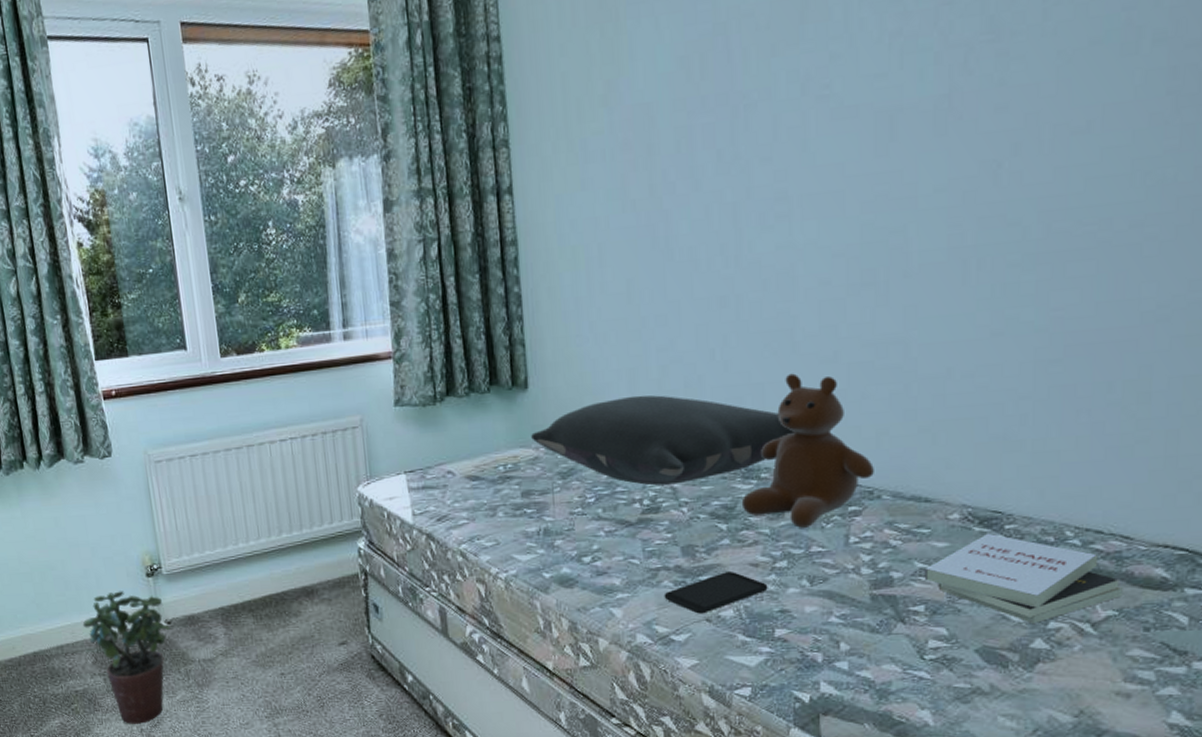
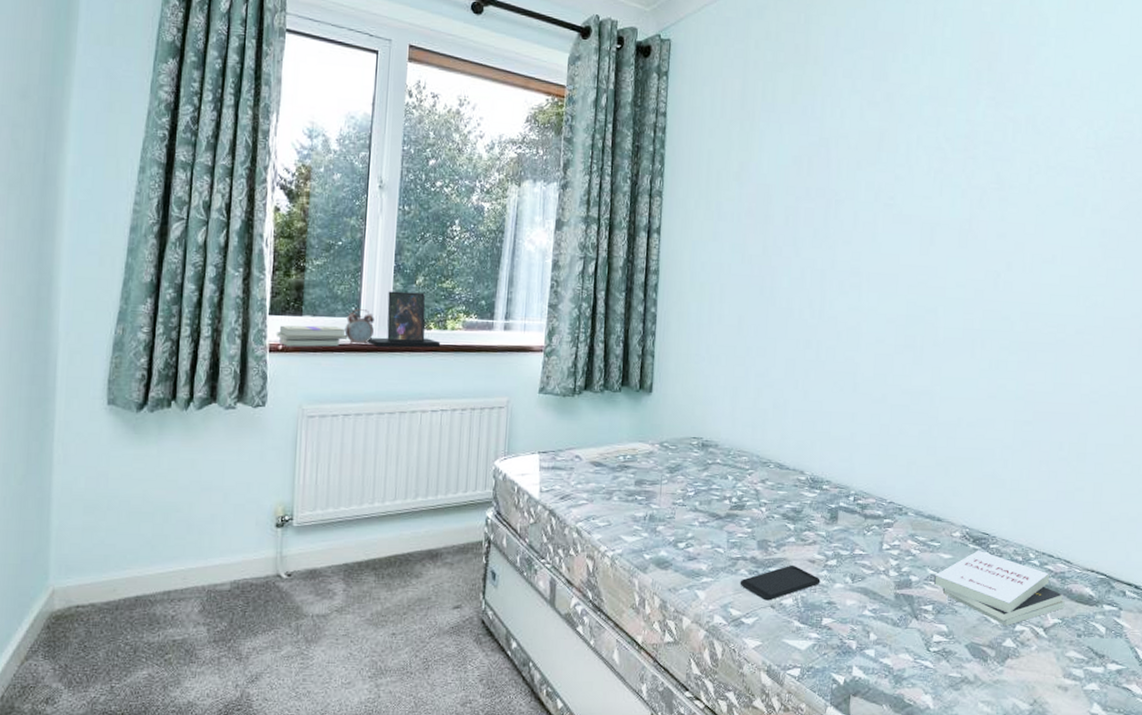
potted plant: present [82,591,171,724] -> none [197,539,290,679]
books: none [106,363,179,392] -> present [276,325,348,348]
alarm clock: none [173,339,204,381] -> present [344,309,374,346]
photo frame: none [199,311,278,380] -> present [367,291,441,348]
pillow: present [531,395,795,486] -> none [649,409,850,487]
teddy bear: present [741,373,874,528] -> none [806,407,904,533]

